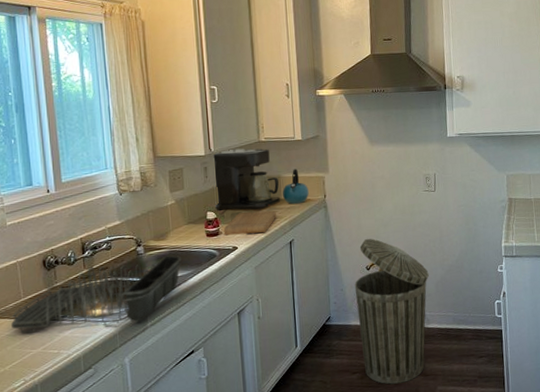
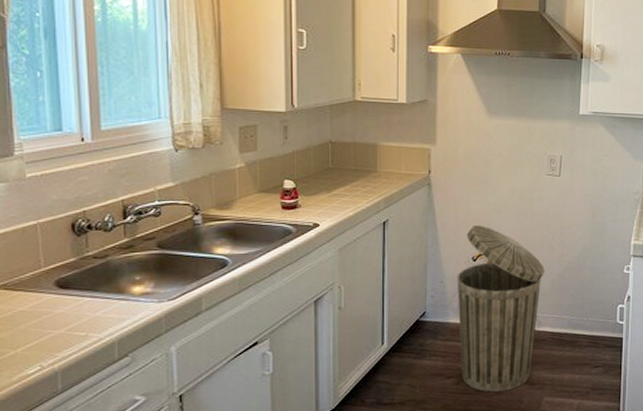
dish rack: present [11,255,182,334] -> none [27,228,250,311]
coffee maker: present [213,148,281,211] -> none [293,108,376,183]
cutting board: present [223,210,276,236] -> none [303,184,369,210]
kettle: present [283,169,309,205] -> none [379,137,410,179]

